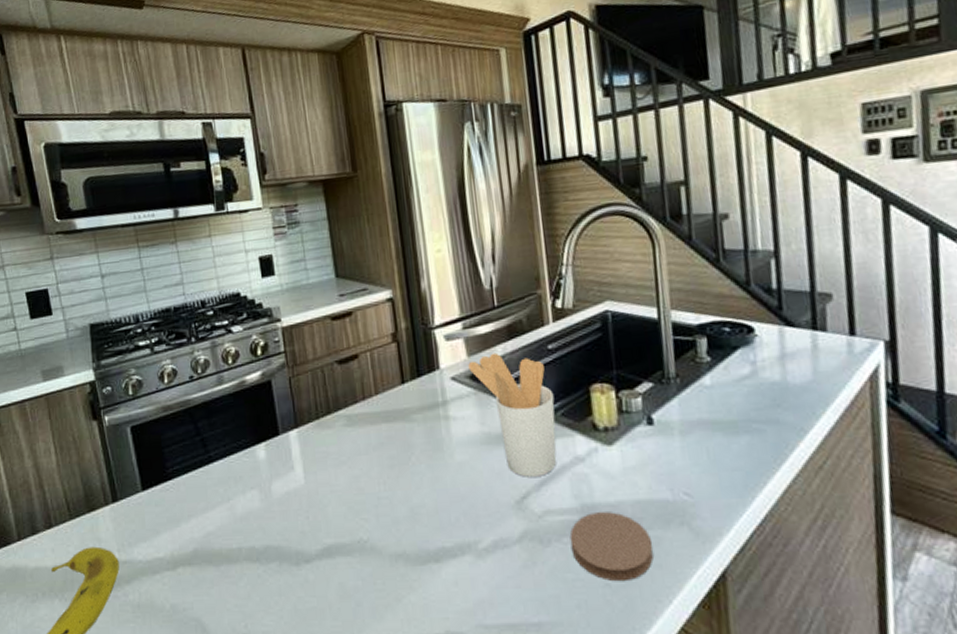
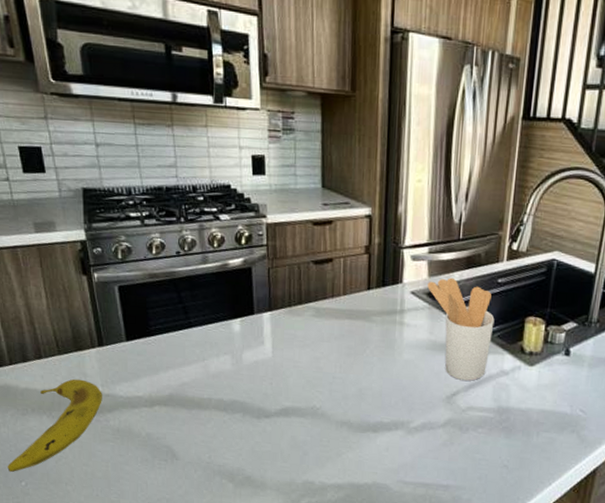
coaster: present [569,512,653,582] -> none [483,414,547,466]

